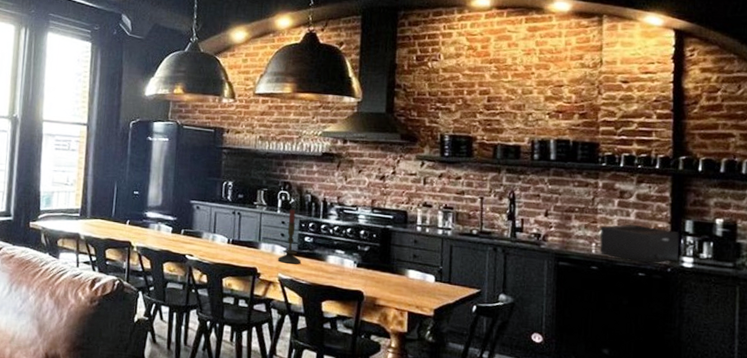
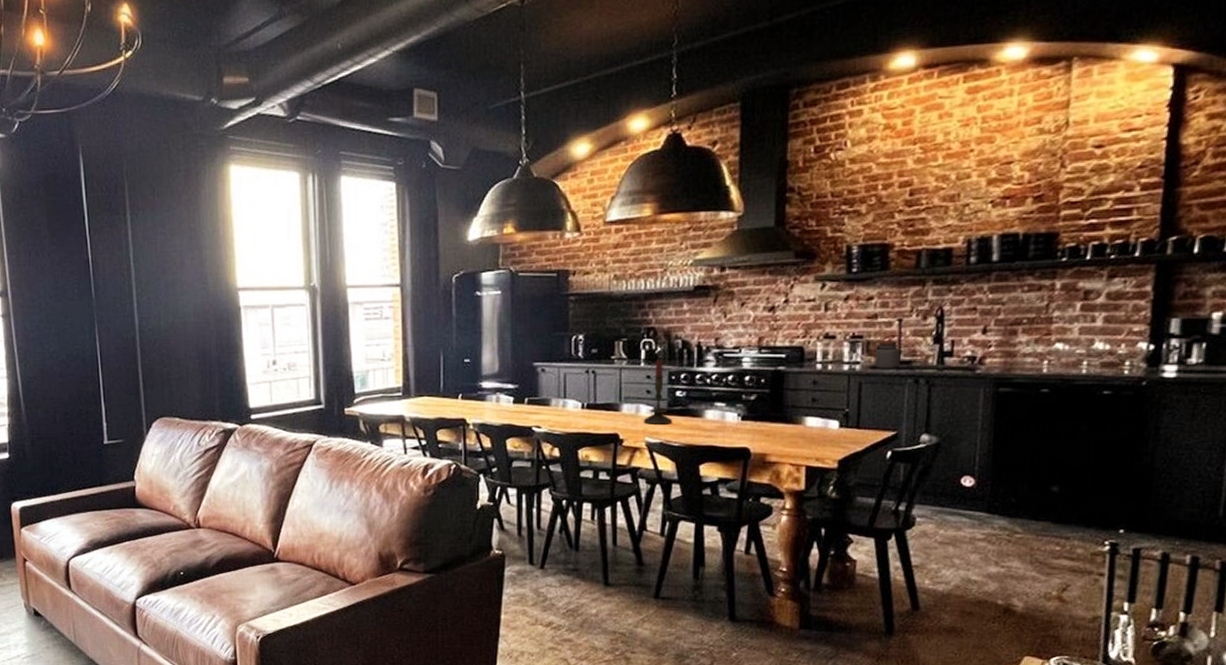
jar: none [462,213,483,238] -> present [874,341,901,370]
toaster: present [599,224,679,263] -> none [1053,331,1161,378]

